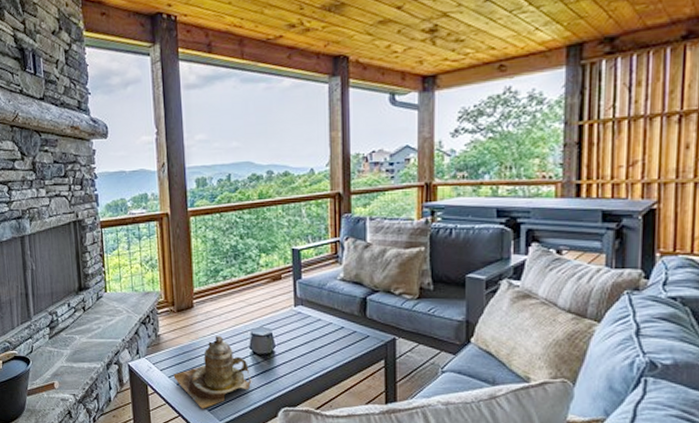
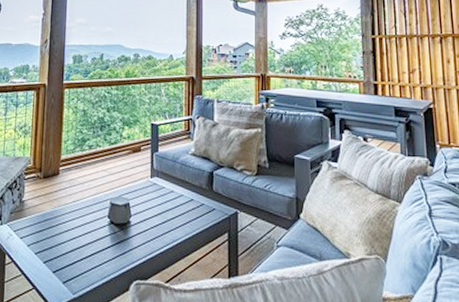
teapot: present [173,336,252,409] -> none [32,204,108,281]

